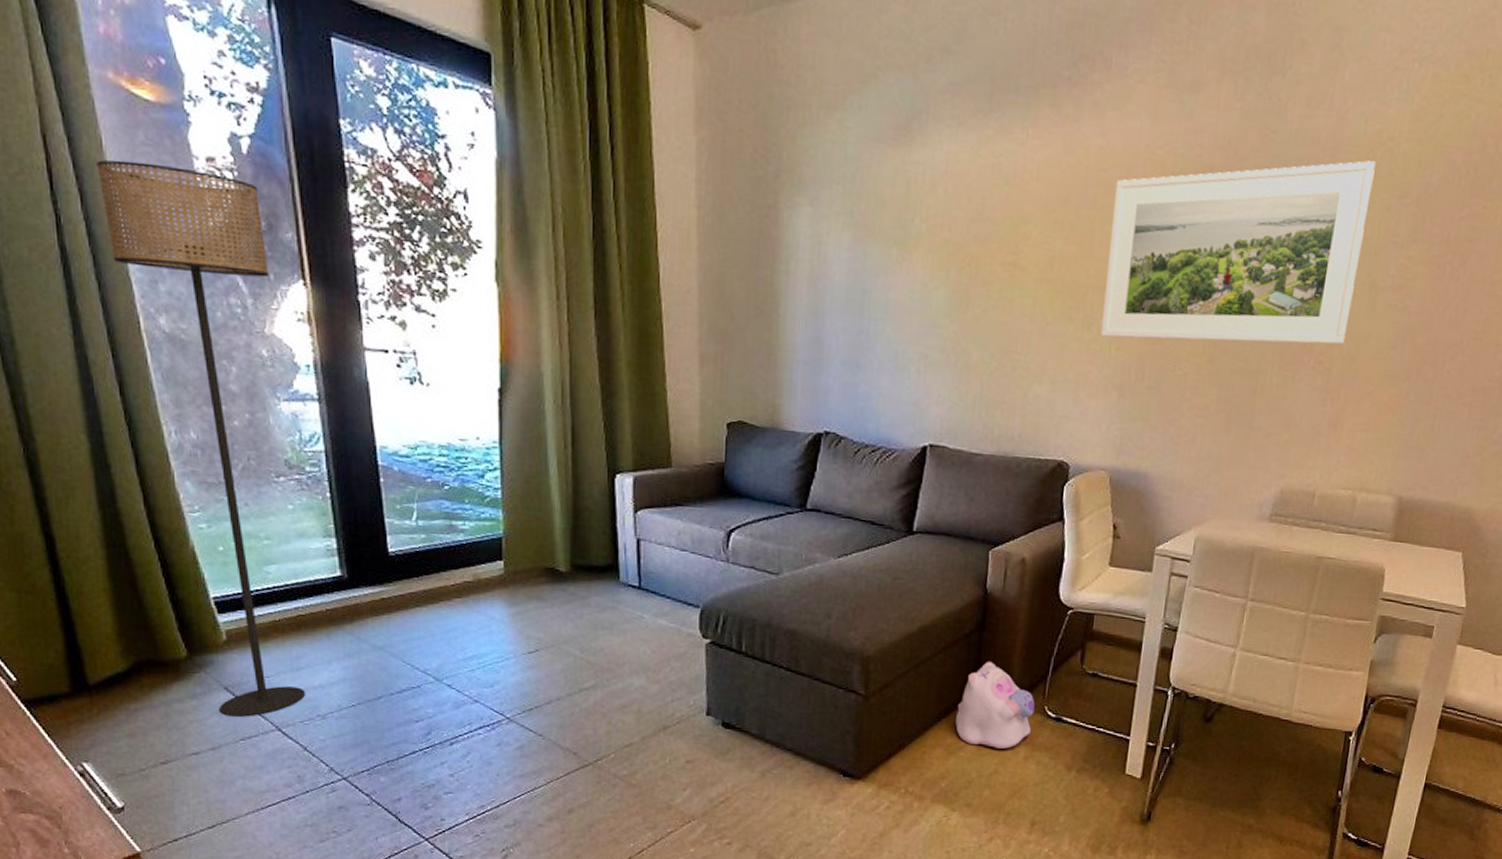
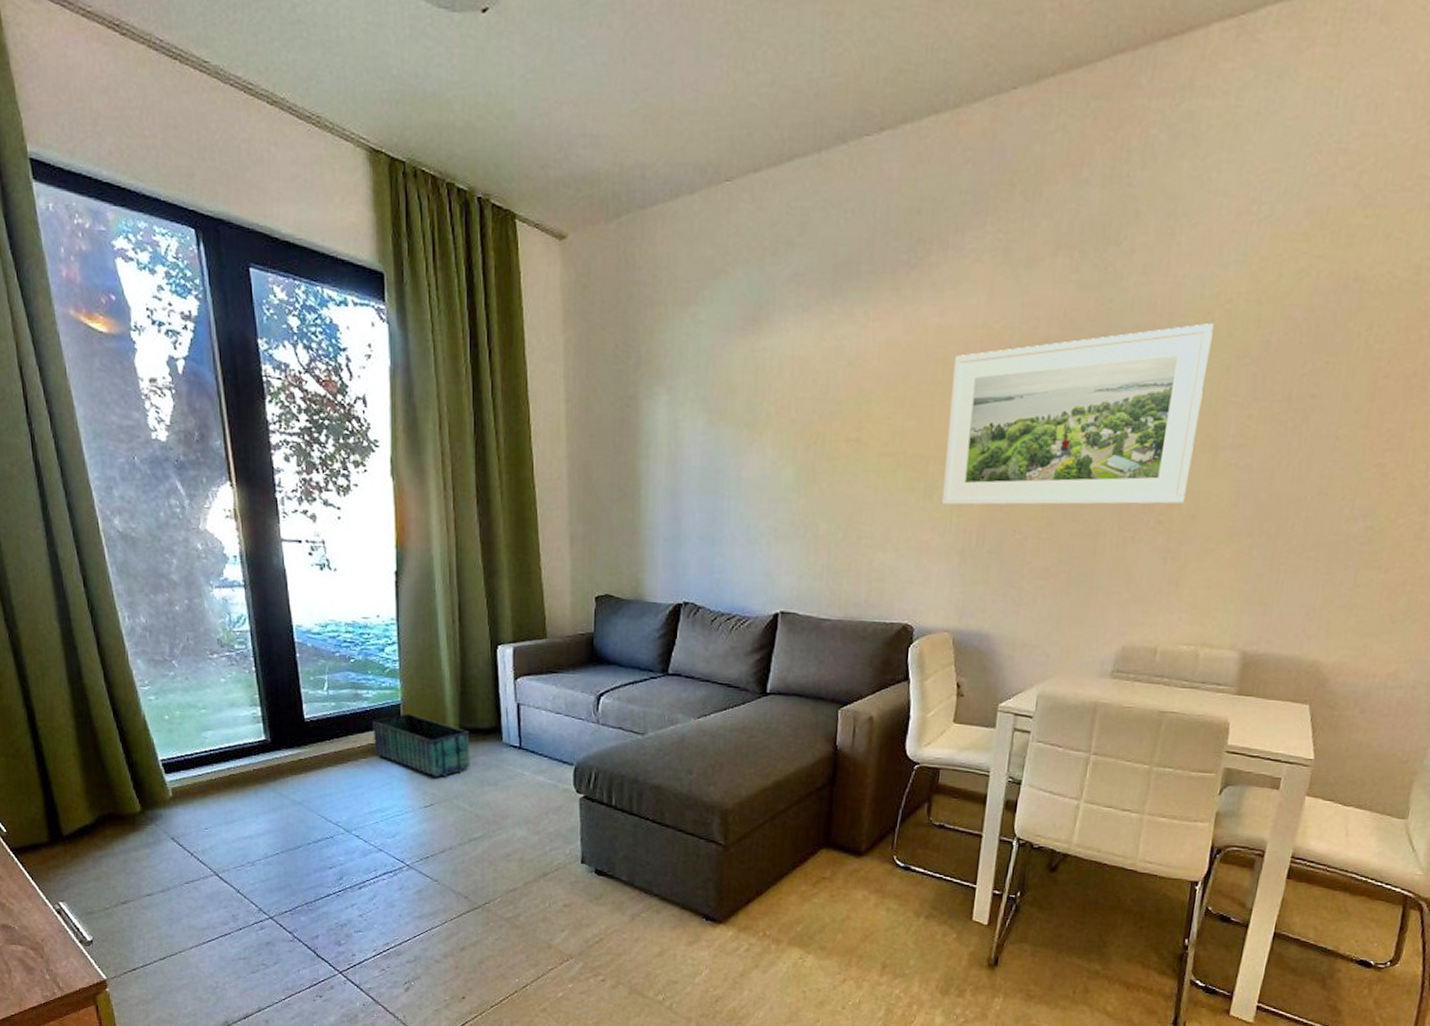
floor lamp: present [97,159,305,718] -> none [62,385,237,864]
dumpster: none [469,548,582,621] -> present [372,713,470,778]
plush toy: present [955,662,1035,749] -> none [809,814,884,896]

